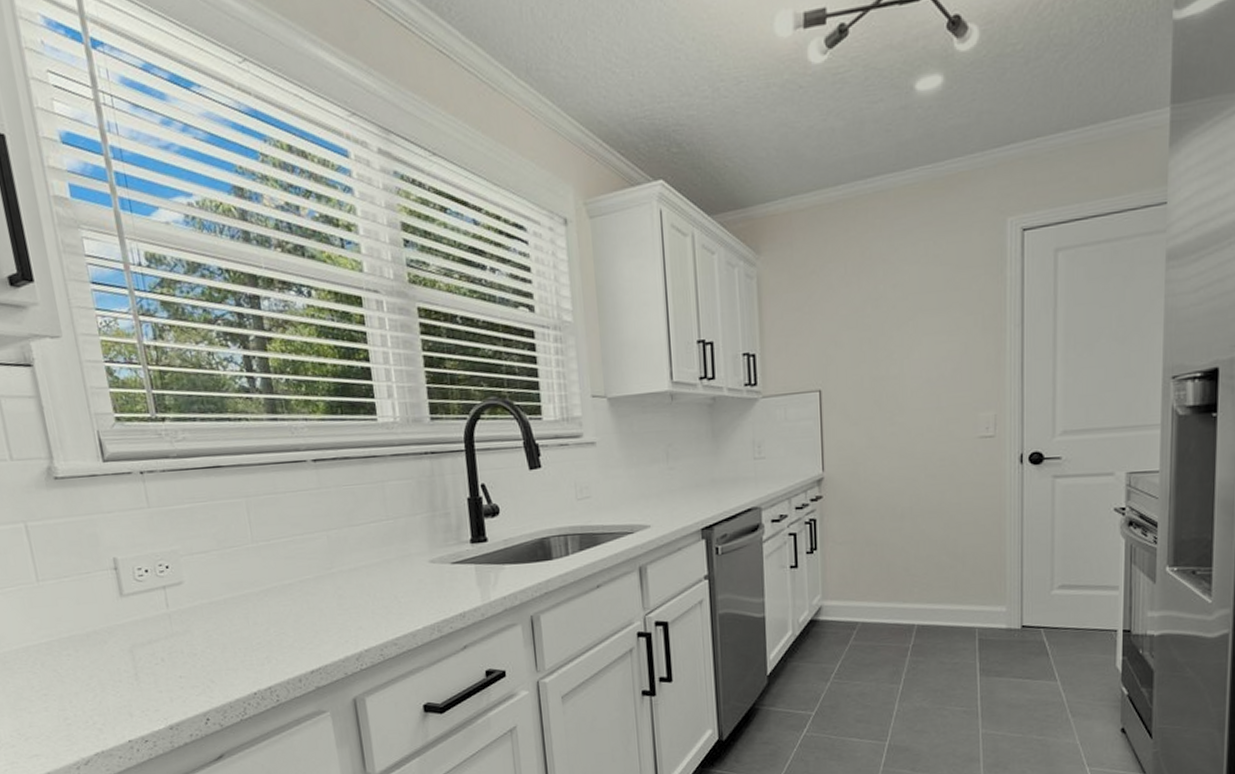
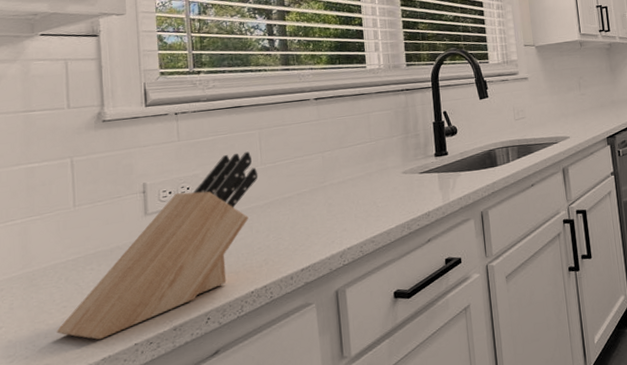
knife block: none [40,524,250,733] -> present [56,151,258,340]

